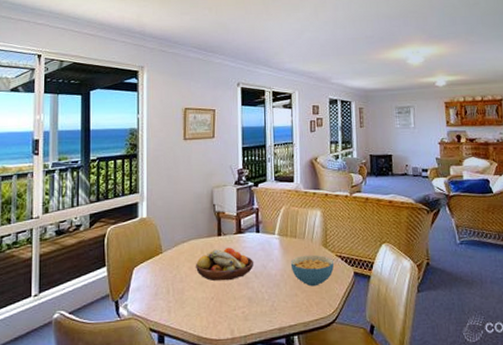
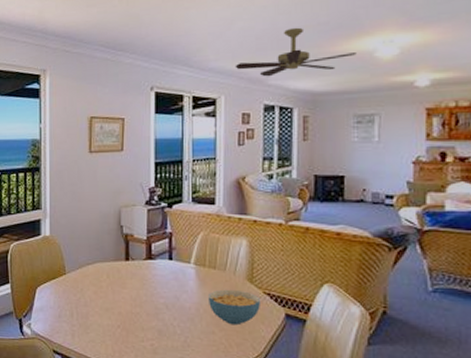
fruit bowl: present [196,247,253,281] -> none [101,274,164,310]
ceiling fan: none [305,39,395,77] -> present [235,27,357,77]

